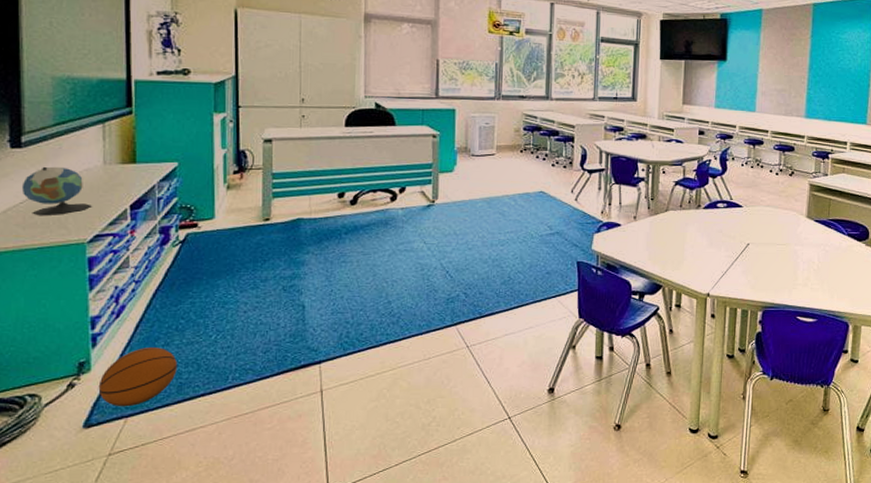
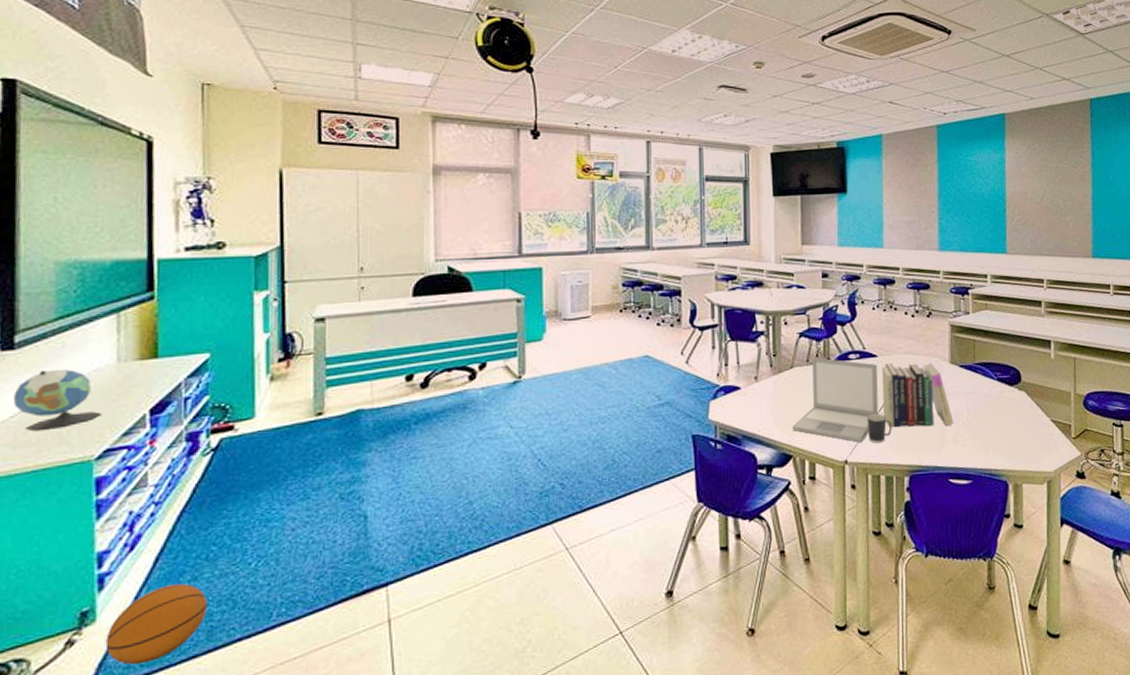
laptop: none [664,204,742,279] -> present [792,357,879,442]
mug: none [729,255,751,281] -> present [867,413,892,443]
books: none [744,213,806,272] -> present [882,363,954,428]

